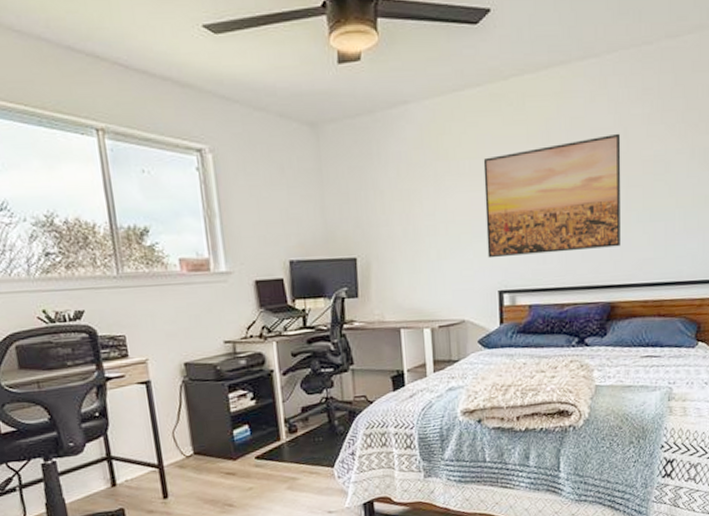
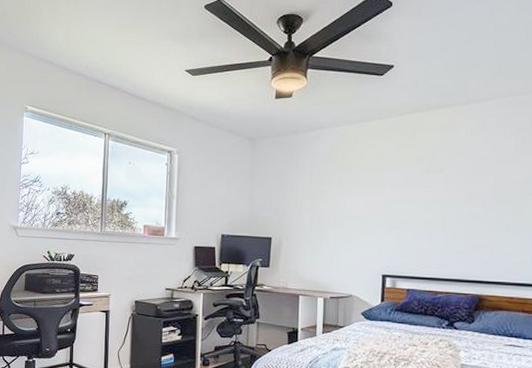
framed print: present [483,133,621,259] -> none [376,160,495,250]

